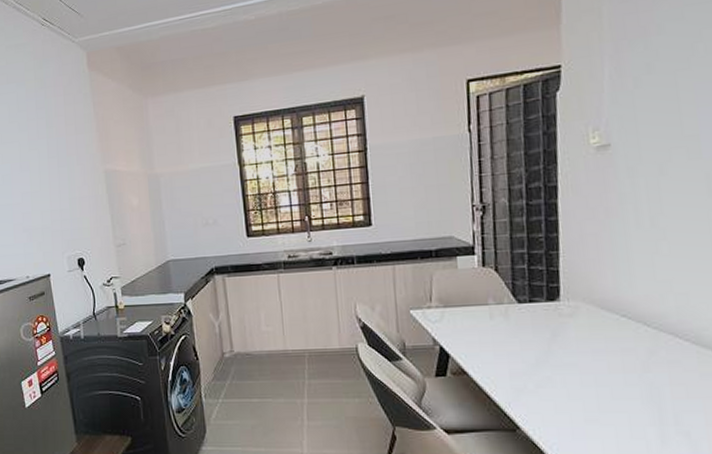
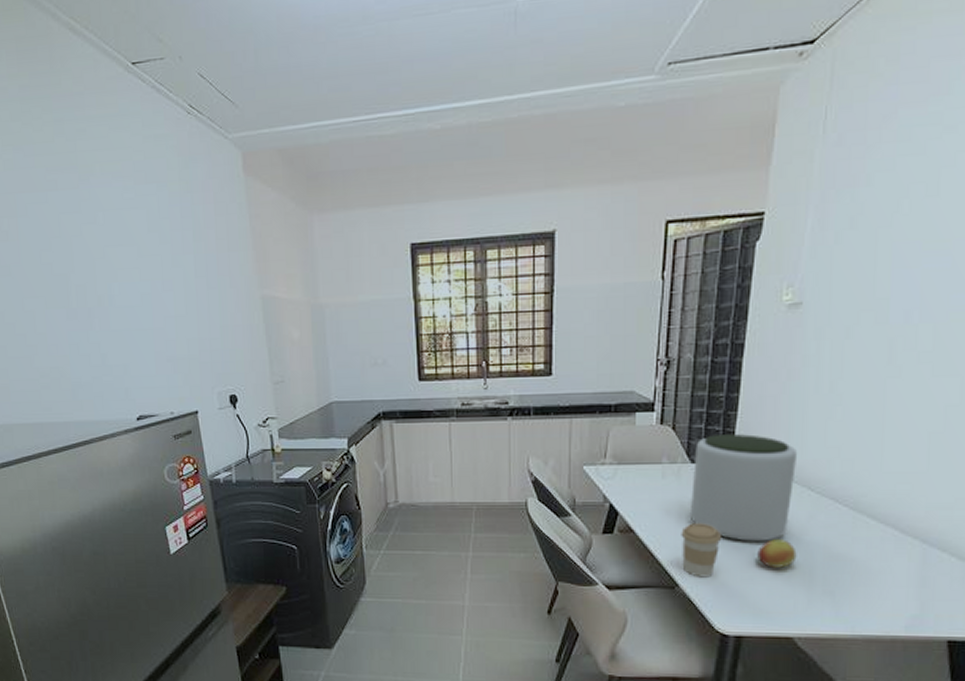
coffee cup: none [515,363,560,419] -> present [681,523,722,578]
plant pot: none [520,272,628,381] -> present [689,434,797,542]
fruit: none [599,377,642,407] -> present [757,539,797,568]

